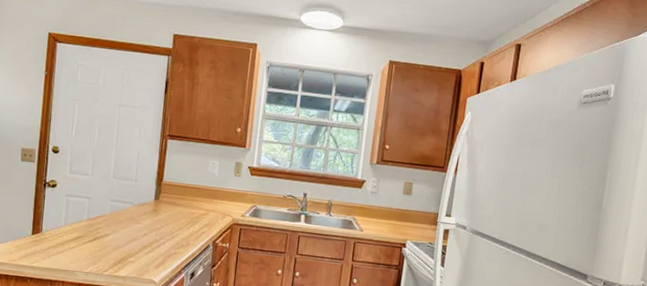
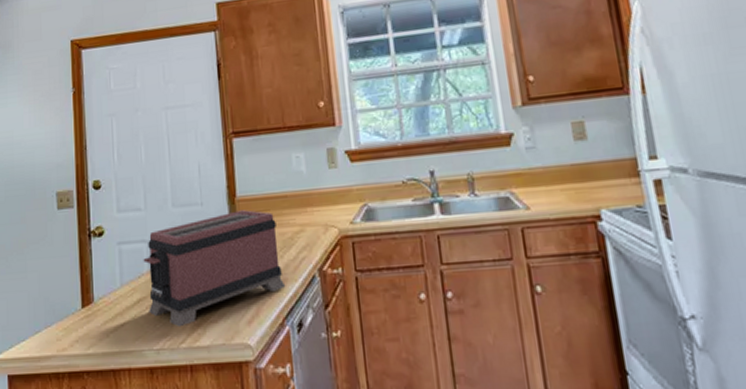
toaster: none [84,191,189,261] -> present [143,210,286,328]

